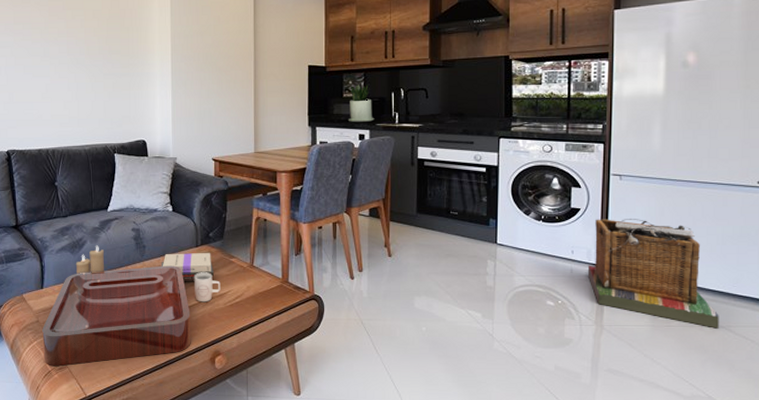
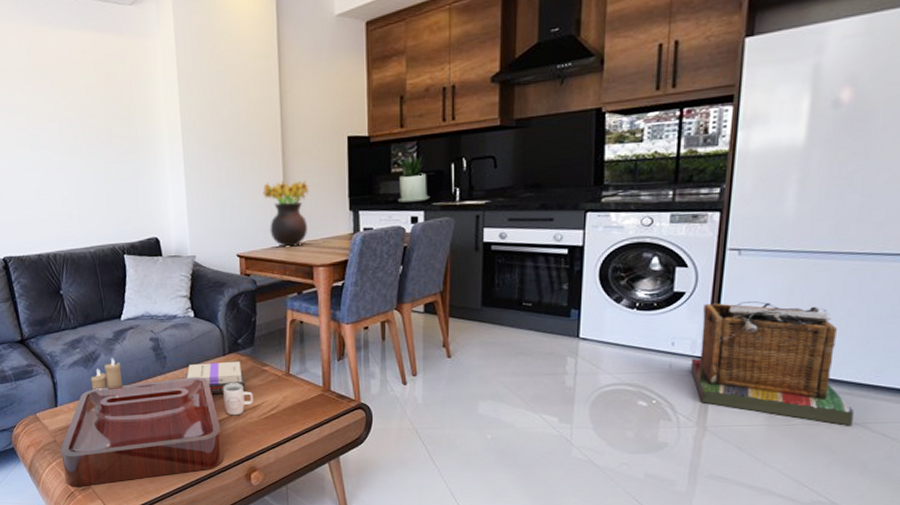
flower arrangement: none [236,98,276,154] -> present [262,180,309,247]

